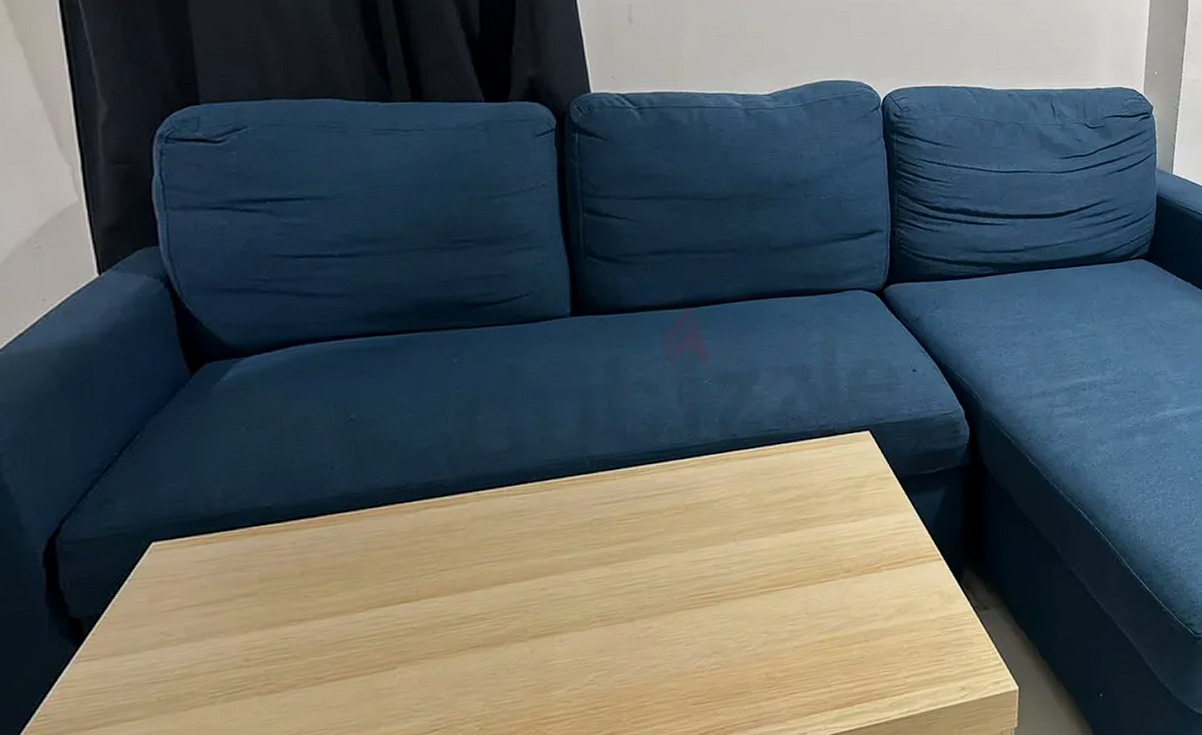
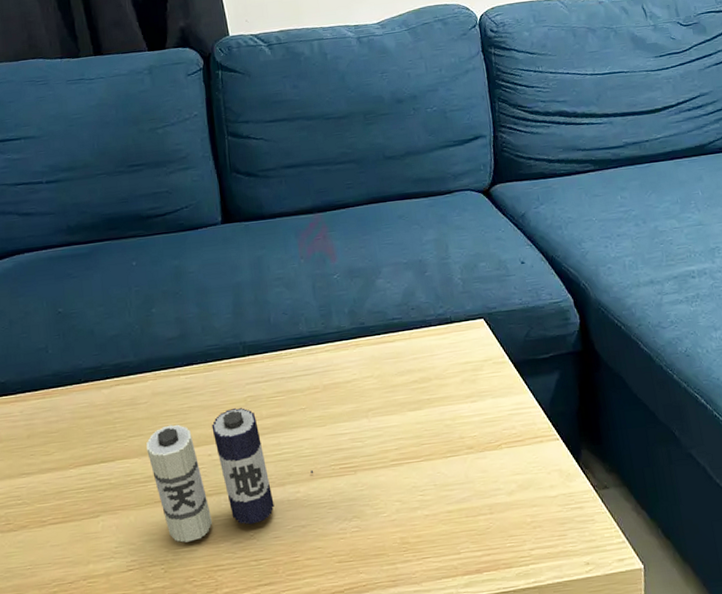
candle: none [462,532,670,694] -> present [146,407,314,543]

